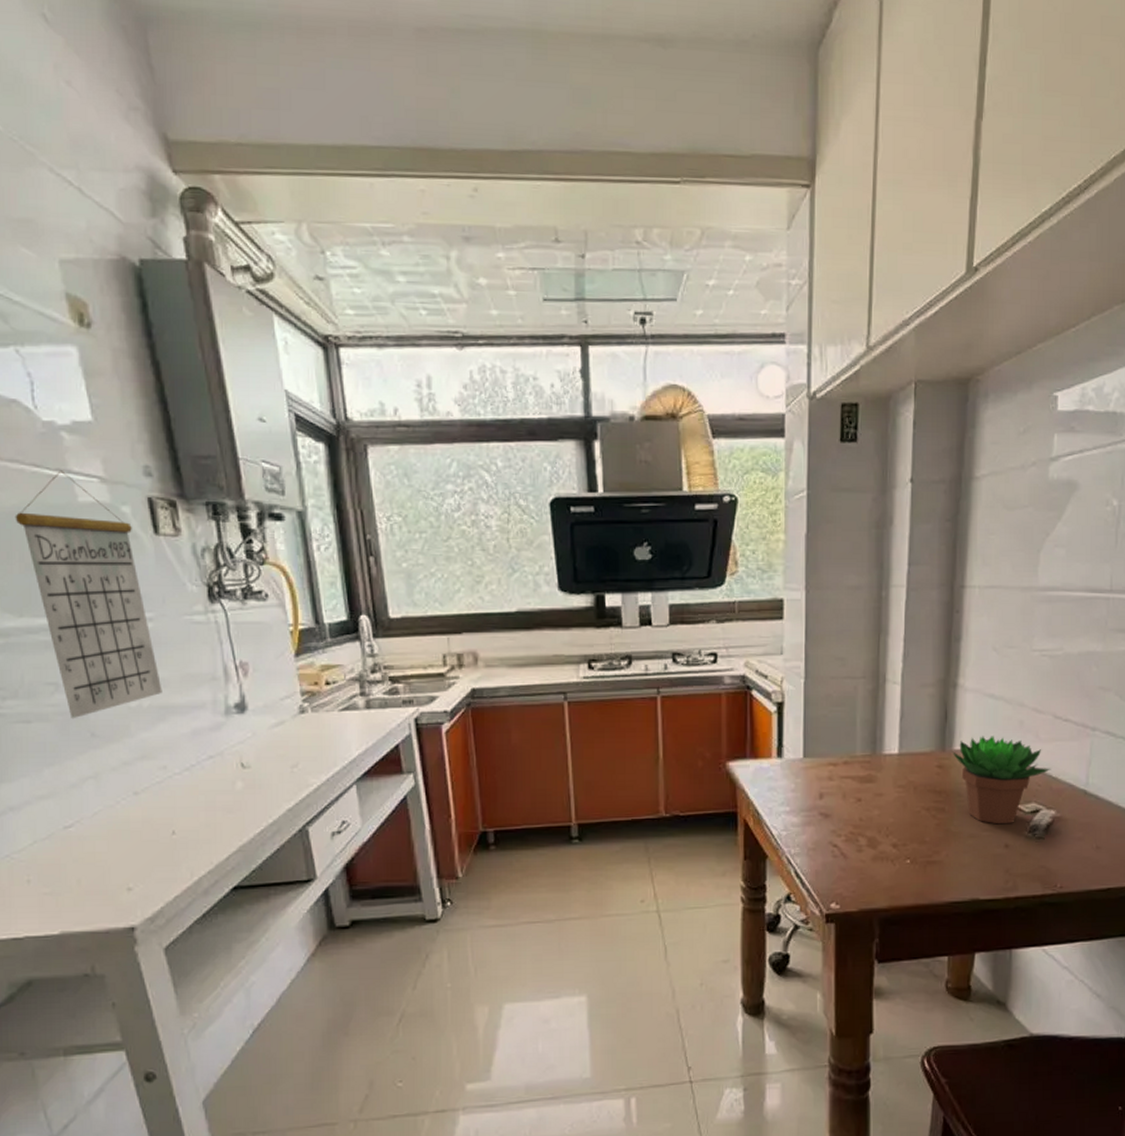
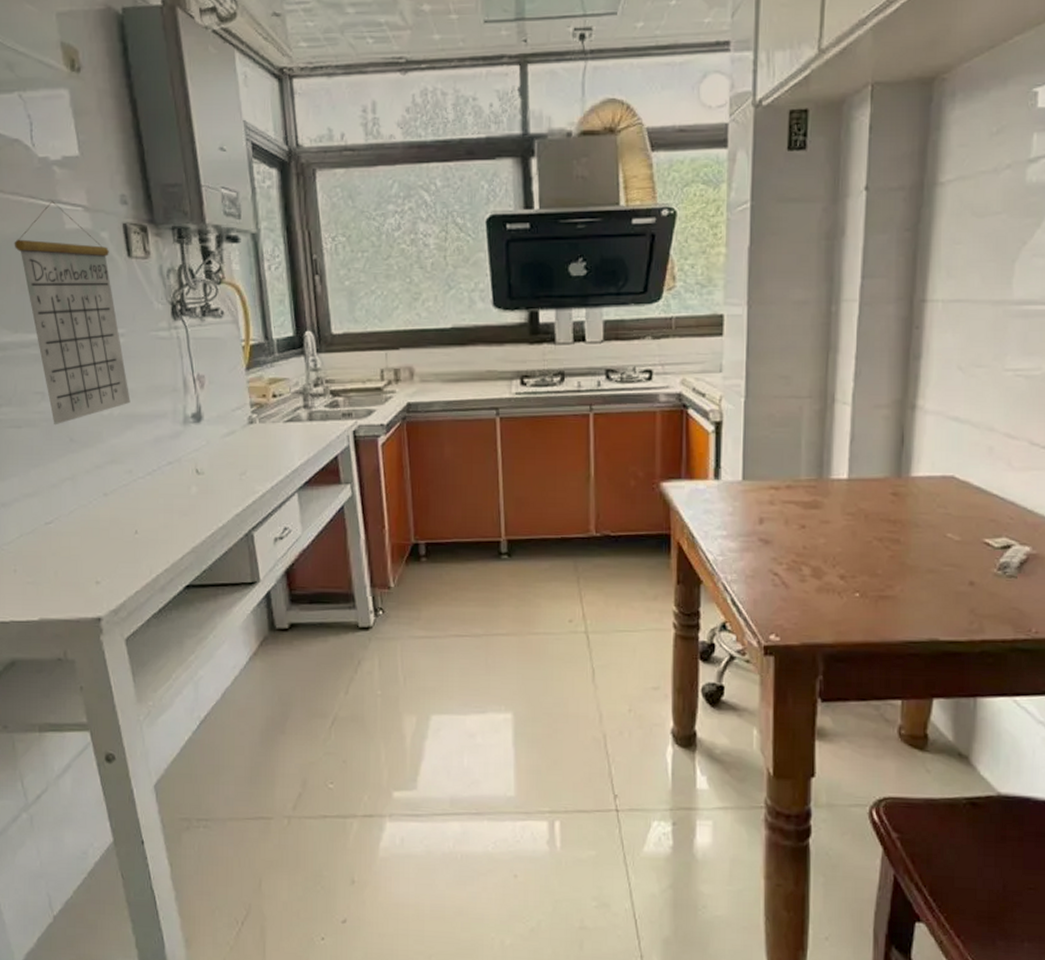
succulent plant: present [952,736,1051,825] -> none [908,462,1026,560]

